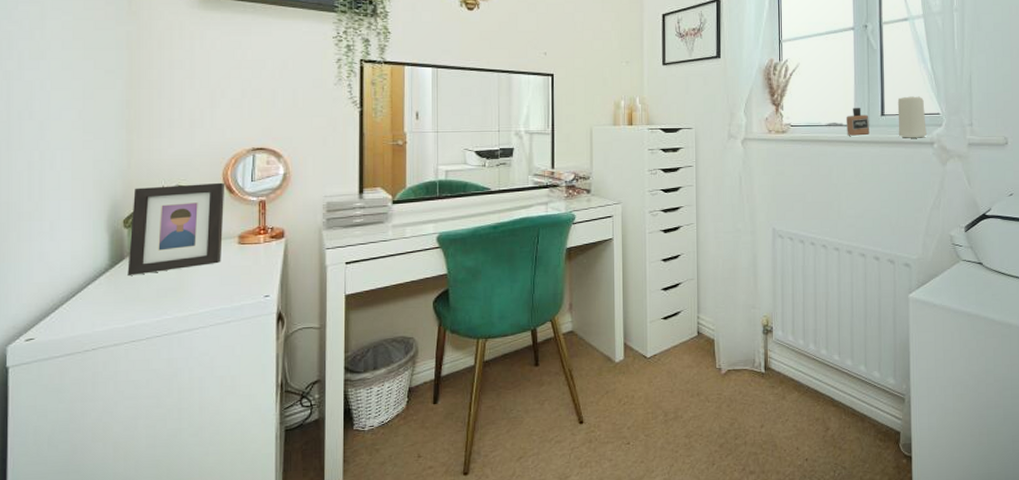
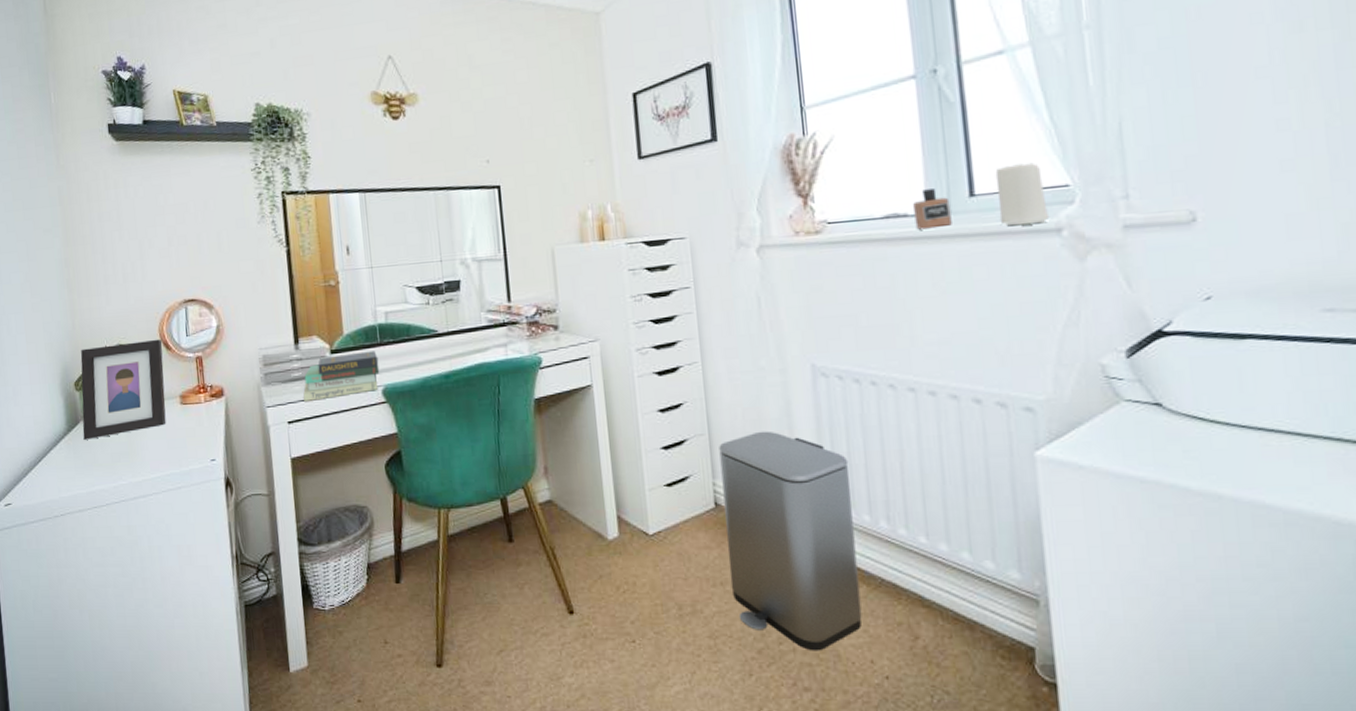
books: none [363,203,436,245] -> present [303,351,380,401]
pedal bin: none [704,277,793,442] -> present [719,431,862,650]

